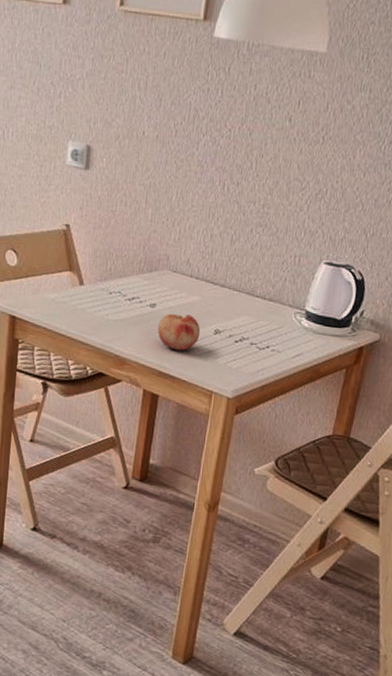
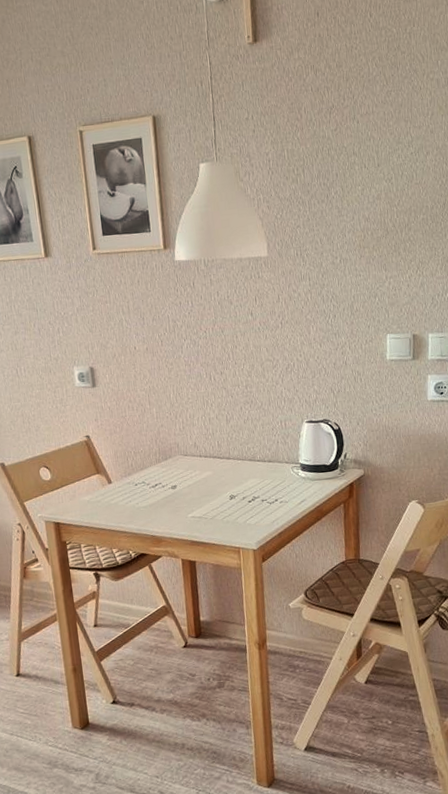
fruit: present [157,313,201,351] -> none [182,488,219,520]

